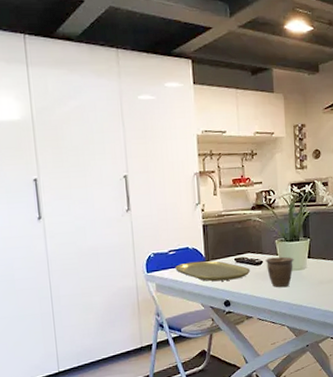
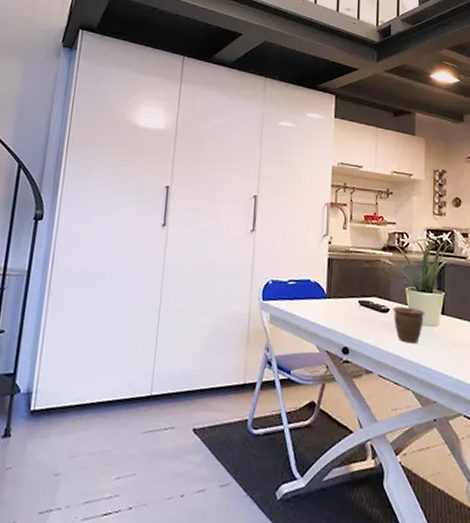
placemat: present [175,260,251,282] -> none [293,296,375,325]

